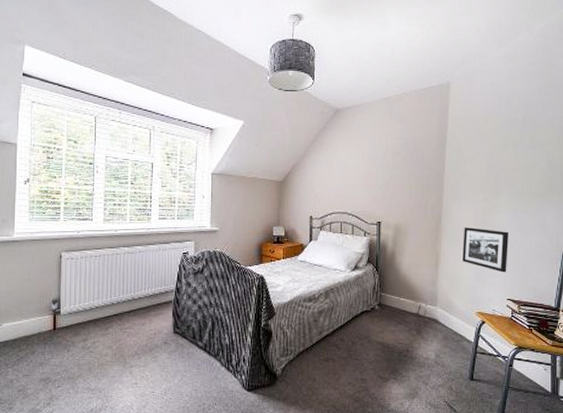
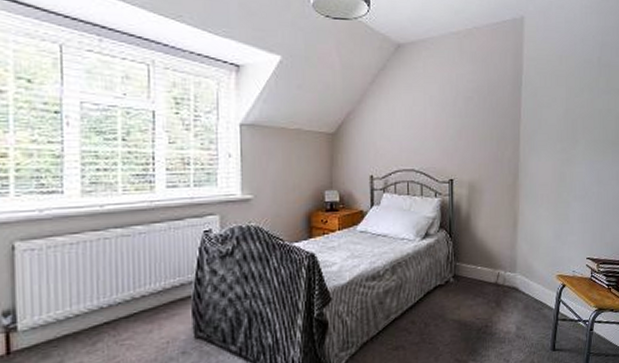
picture frame: present [462,227,508,273] -> none [541,181,587,230]

